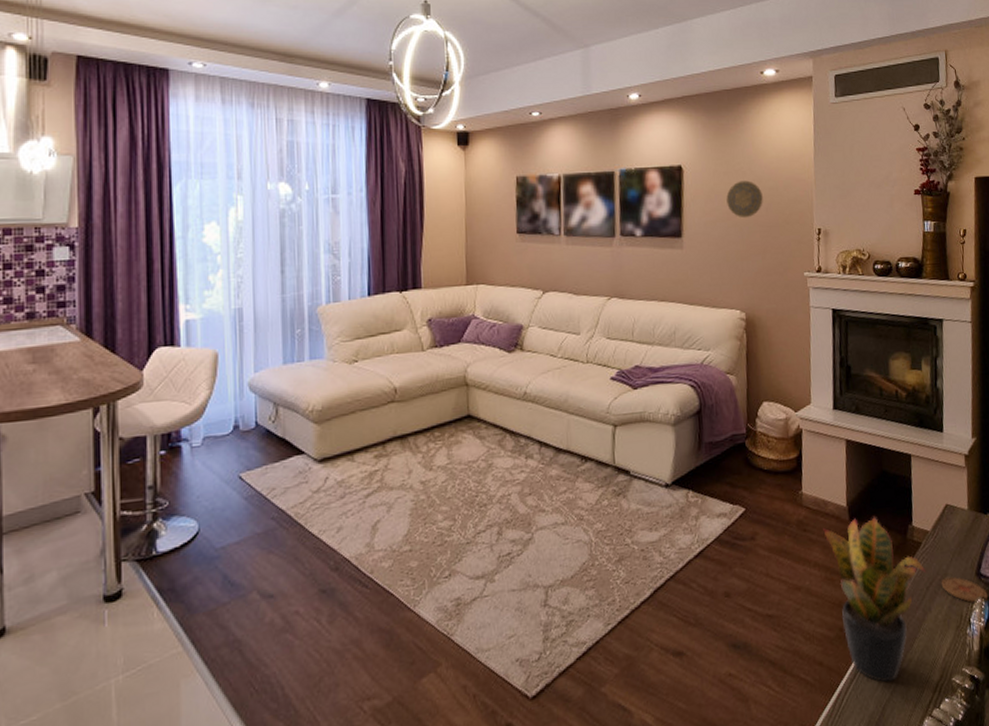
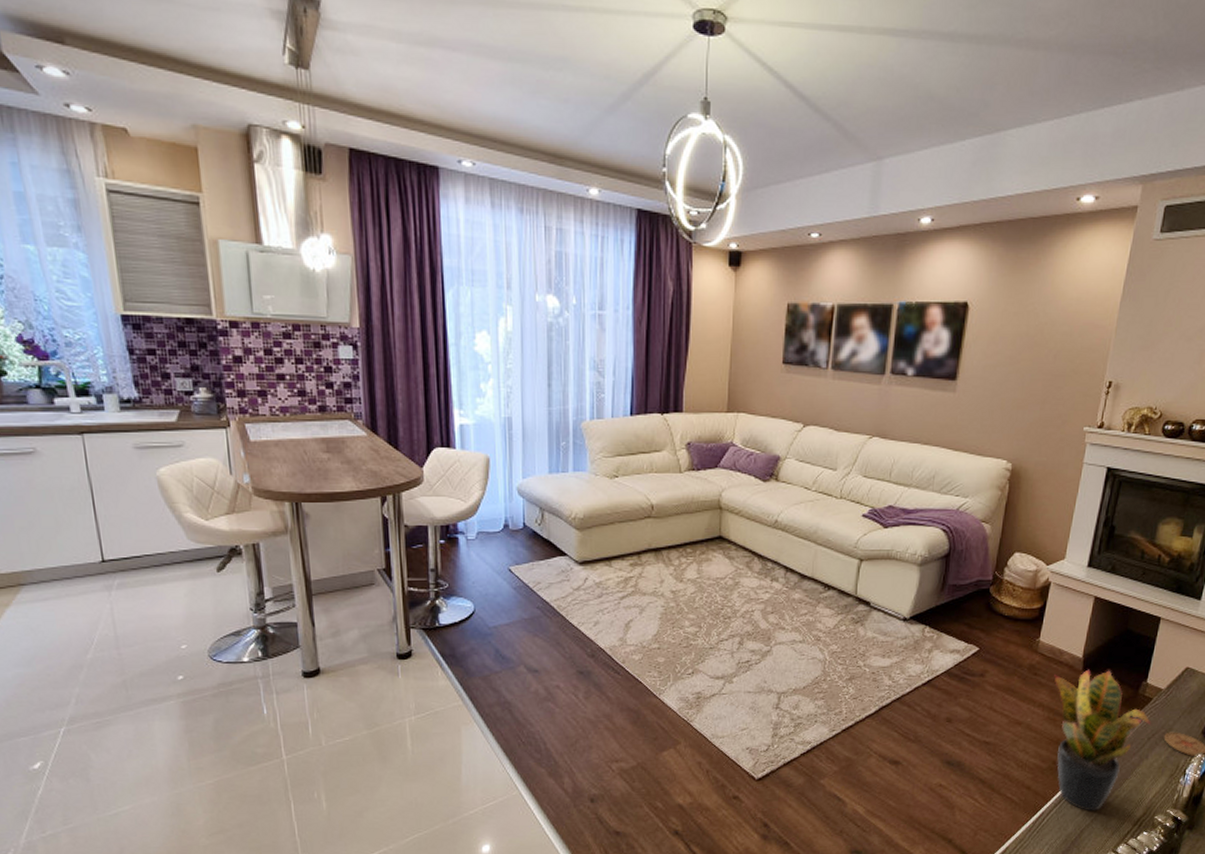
decorative plate: present [726,180,763,218] -> none [1011,323,1054,365]

